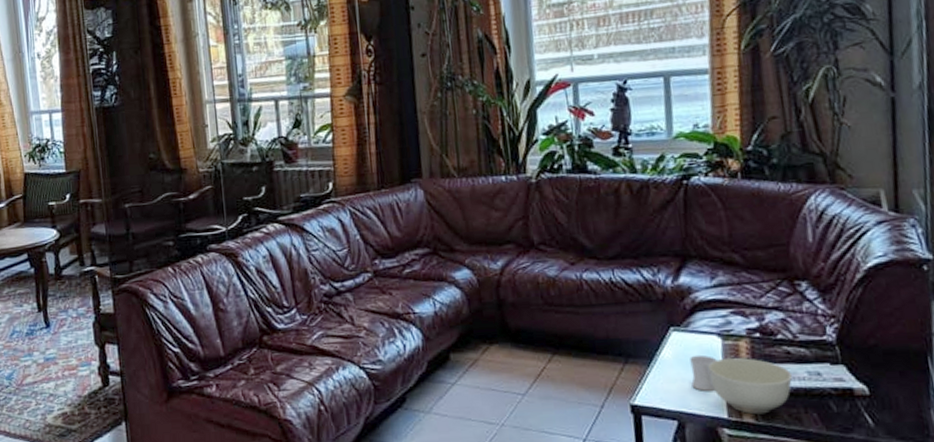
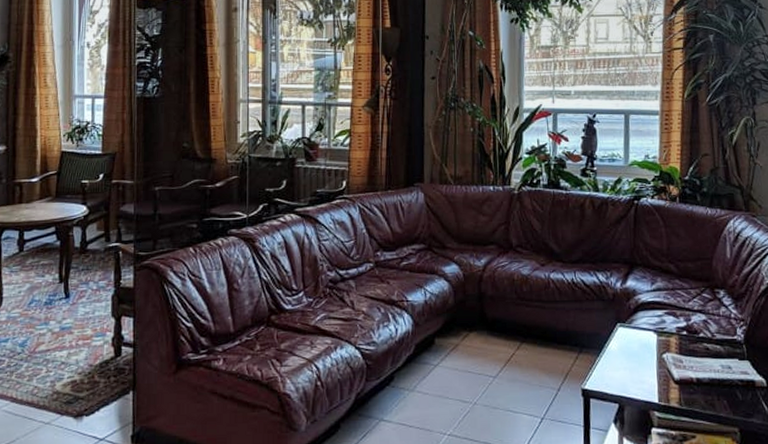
mug: present [689,354,717,392] -> none [631,347,653,380]
bowl: present [708,357,793,415] -> none [645,351,710,400]

